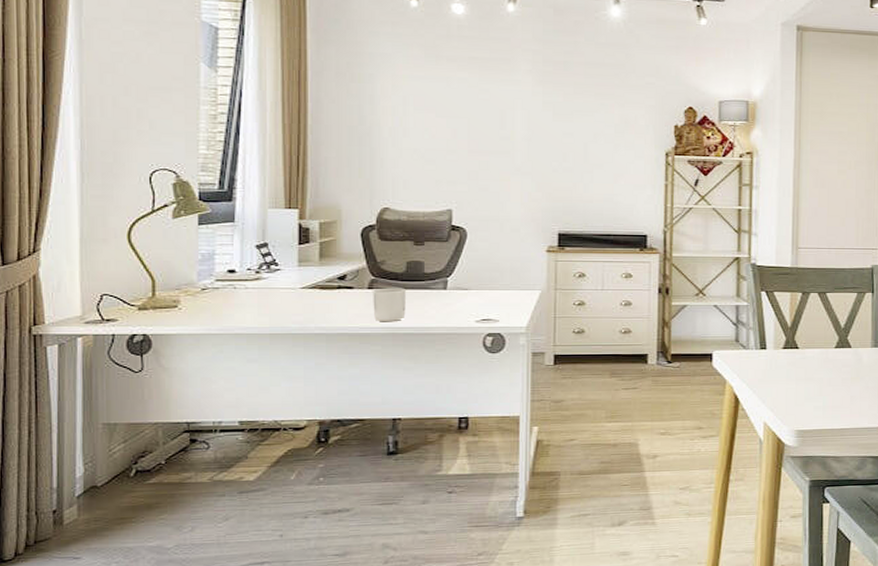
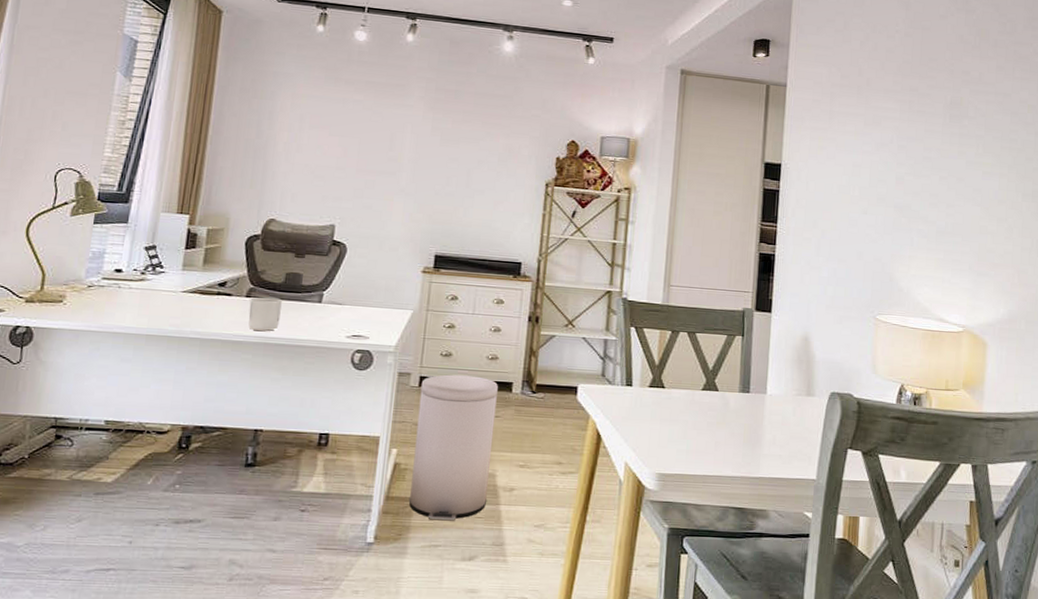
pedal bin: none [554,351,633,491] -> present [408,374,498,521]

